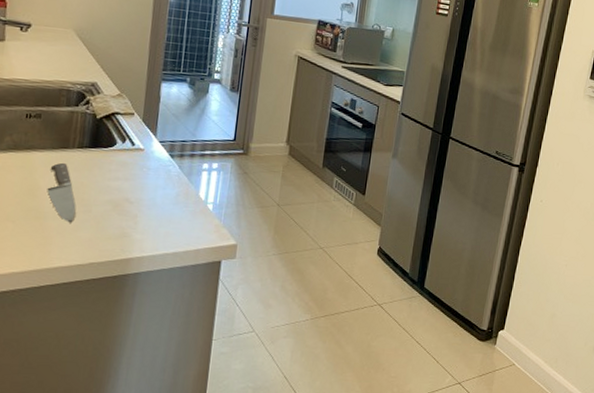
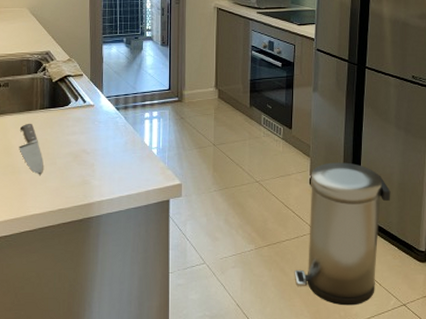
pedal bin: none [349,233,460,382] -> present [294,162,391,306]

